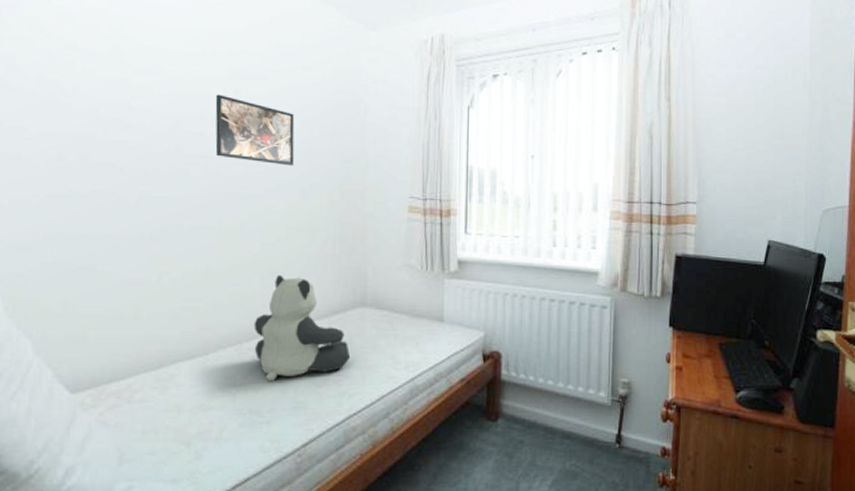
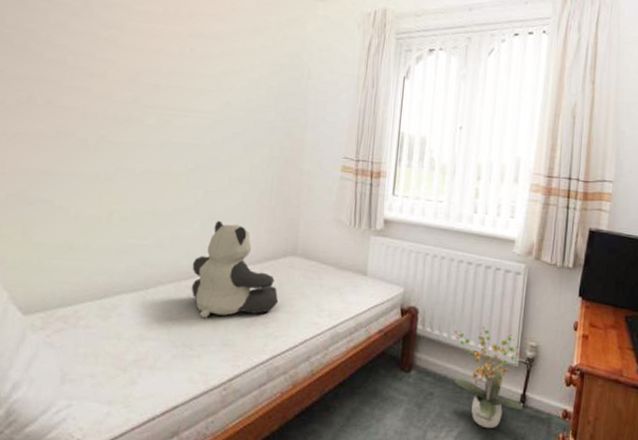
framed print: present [215,94,295,166] -> none [169,51,244,121]
potted plant: none [541,366,620,474] -> present [454,326,524,429]

